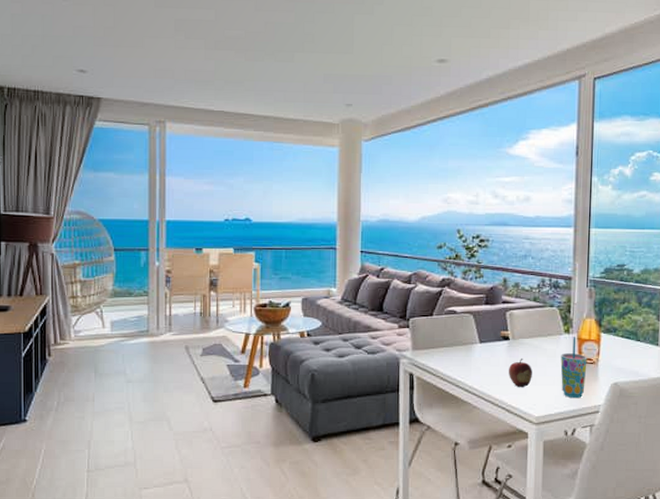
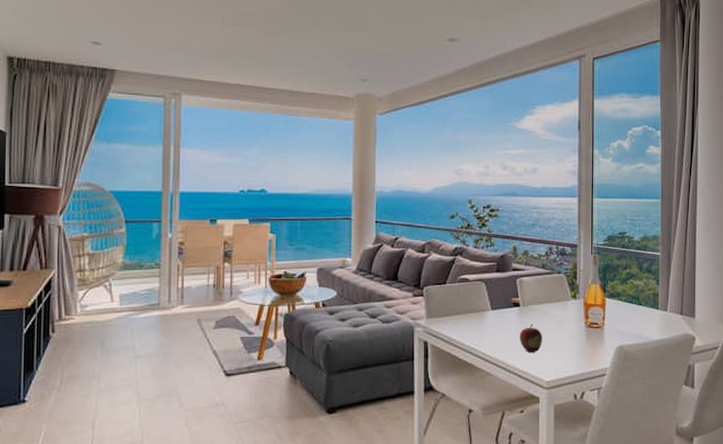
cup: present [560,337,587,399] -> none [569,302,594,362]

